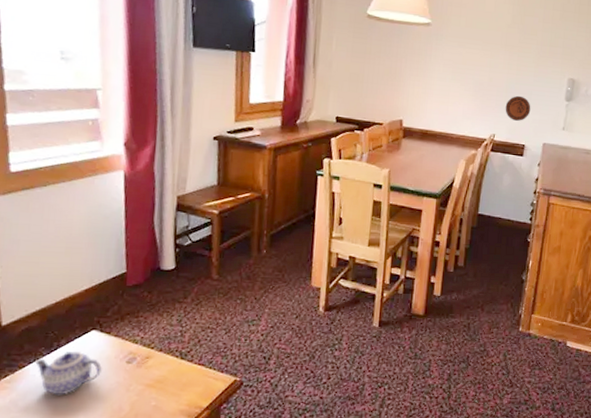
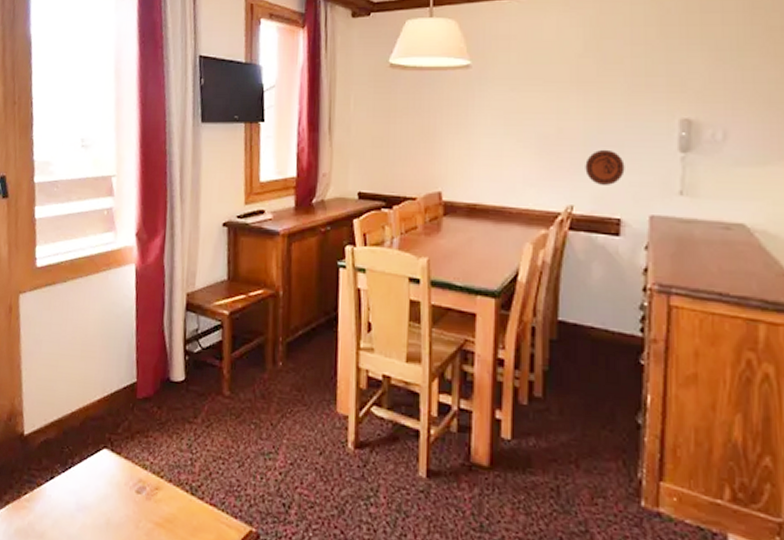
teapot: present [34,351,103,396] -> none [50,472,113,524]

